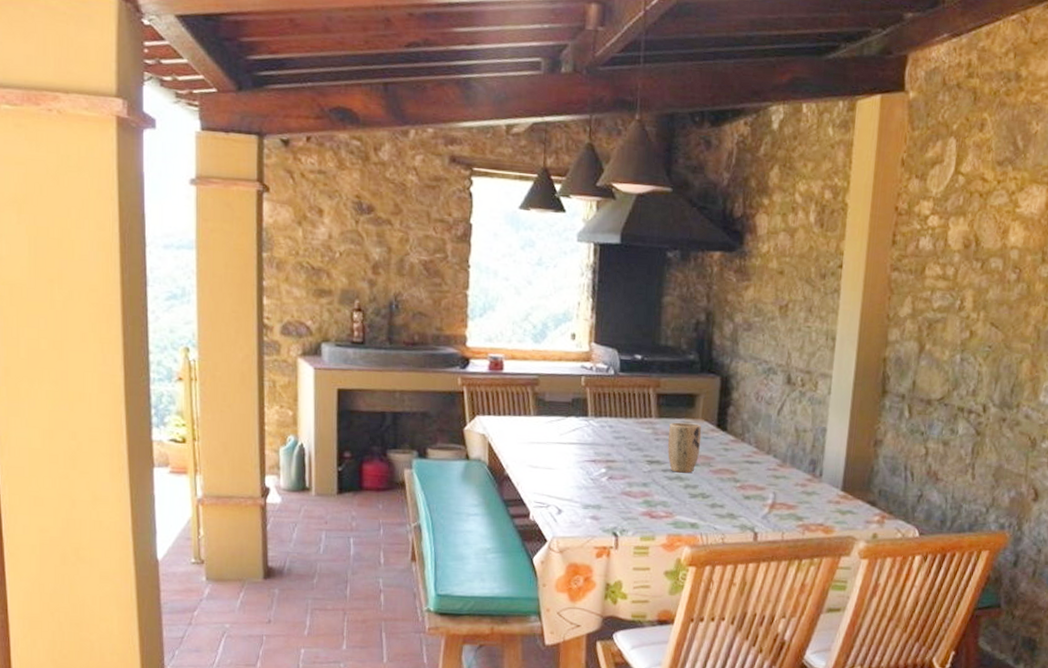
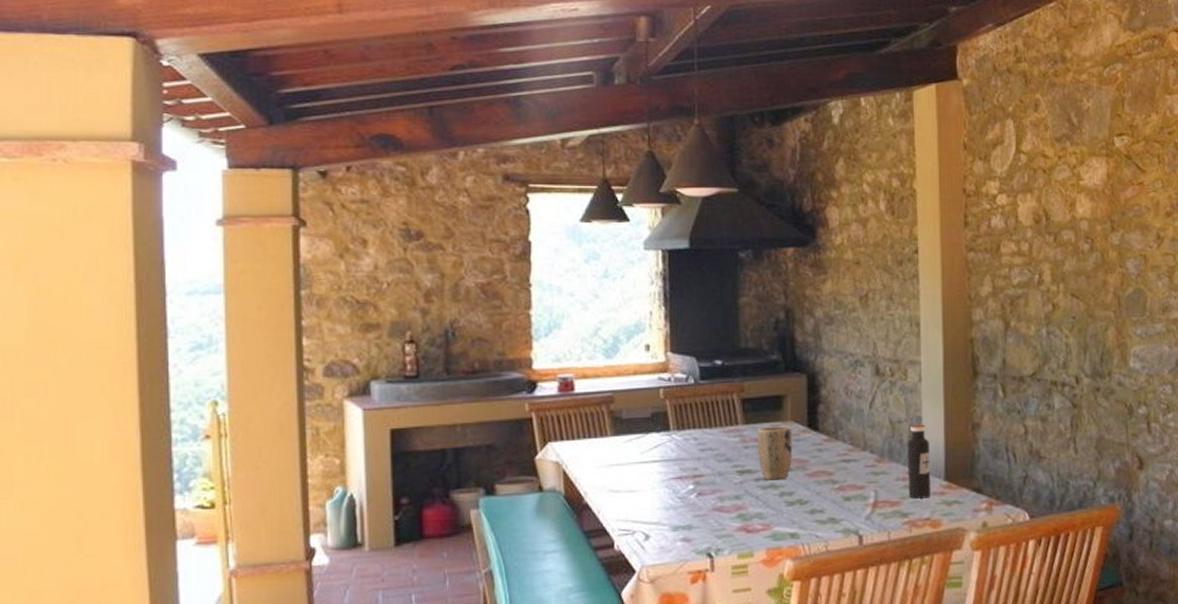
water bottle: none [805,435,831,505] -> present [907,424,931,499]

